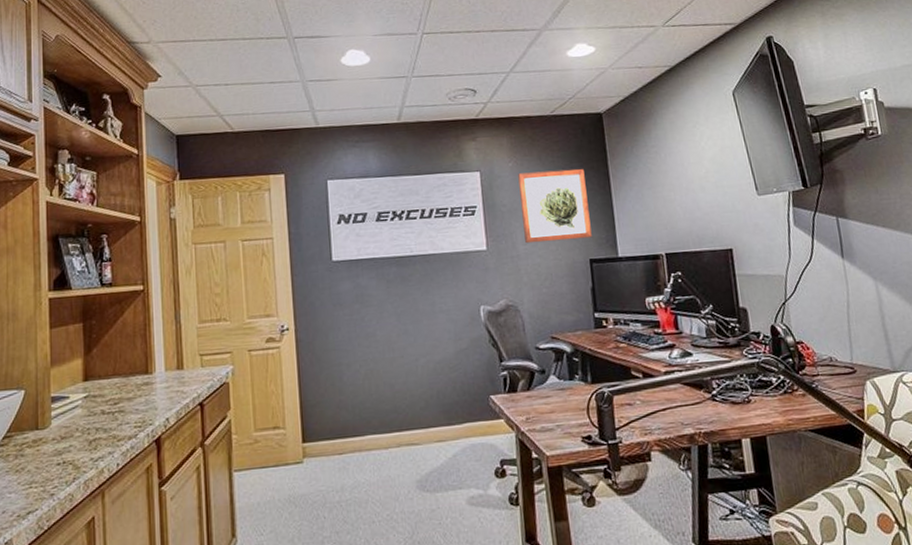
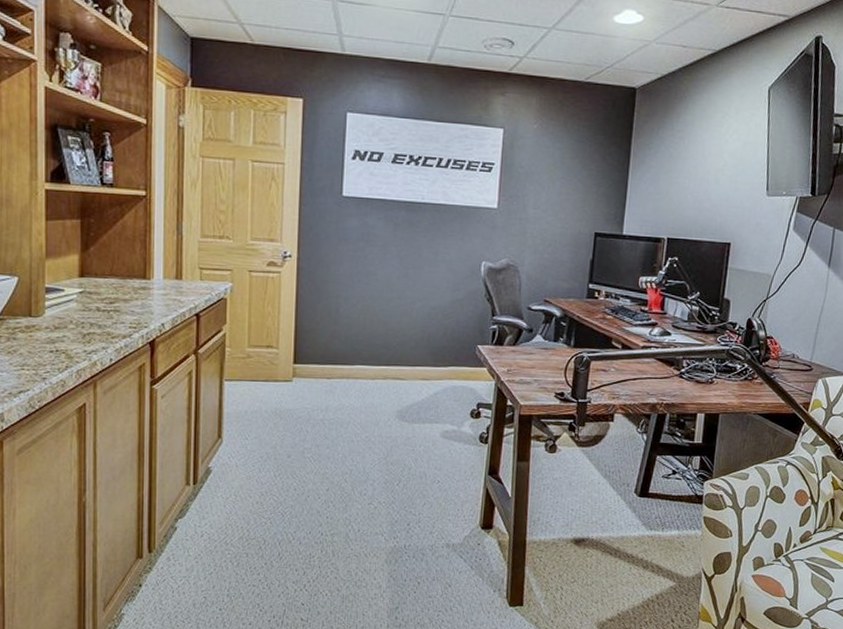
wall art: present [518,169,592,244] -> none [536,137,607,212]

